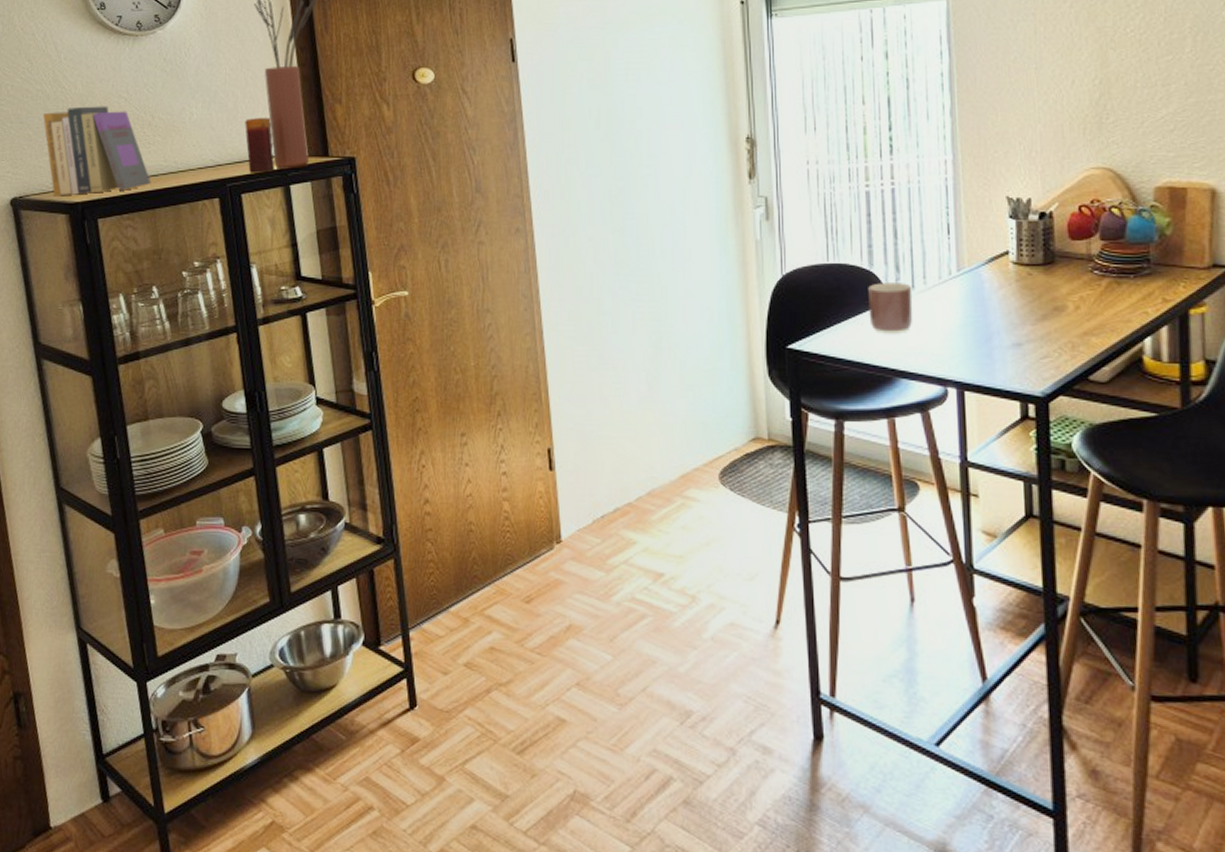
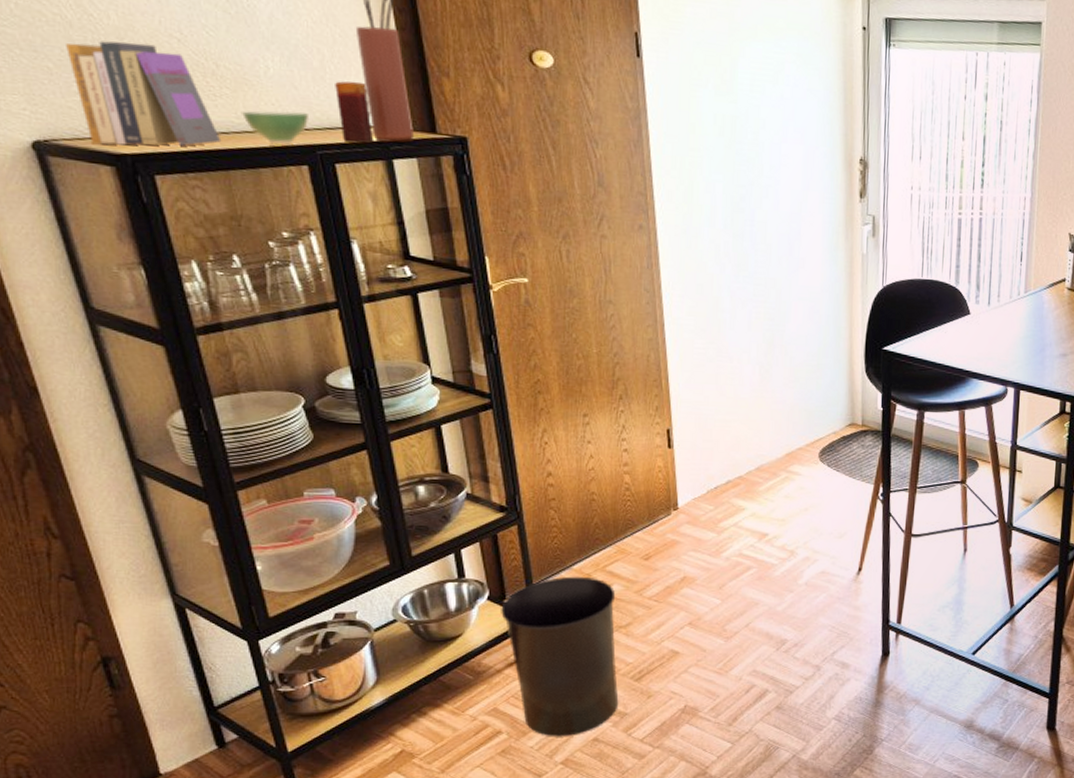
bowl: none [168,149,222,182] -> present [240,110,308,145]
waste bin: none [375,620,499,819] -> present [501,576,619,736]
mug: present [868,283,913,334] -> none [952,298,988,342]

